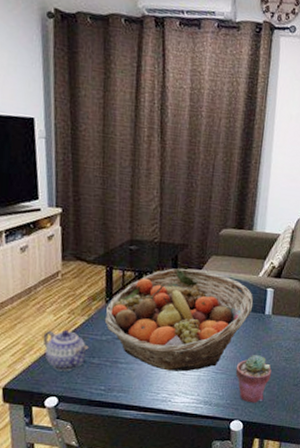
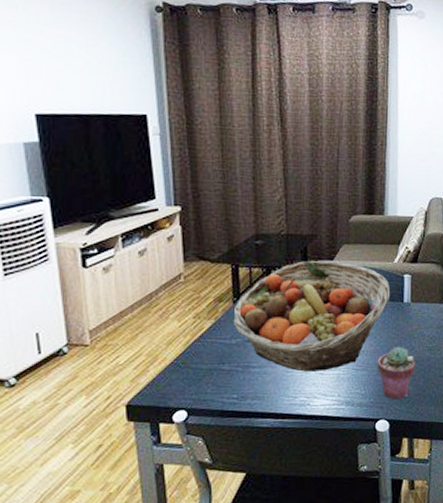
teapot: present [42,329,89,371] -> none [167,335,218,382]

